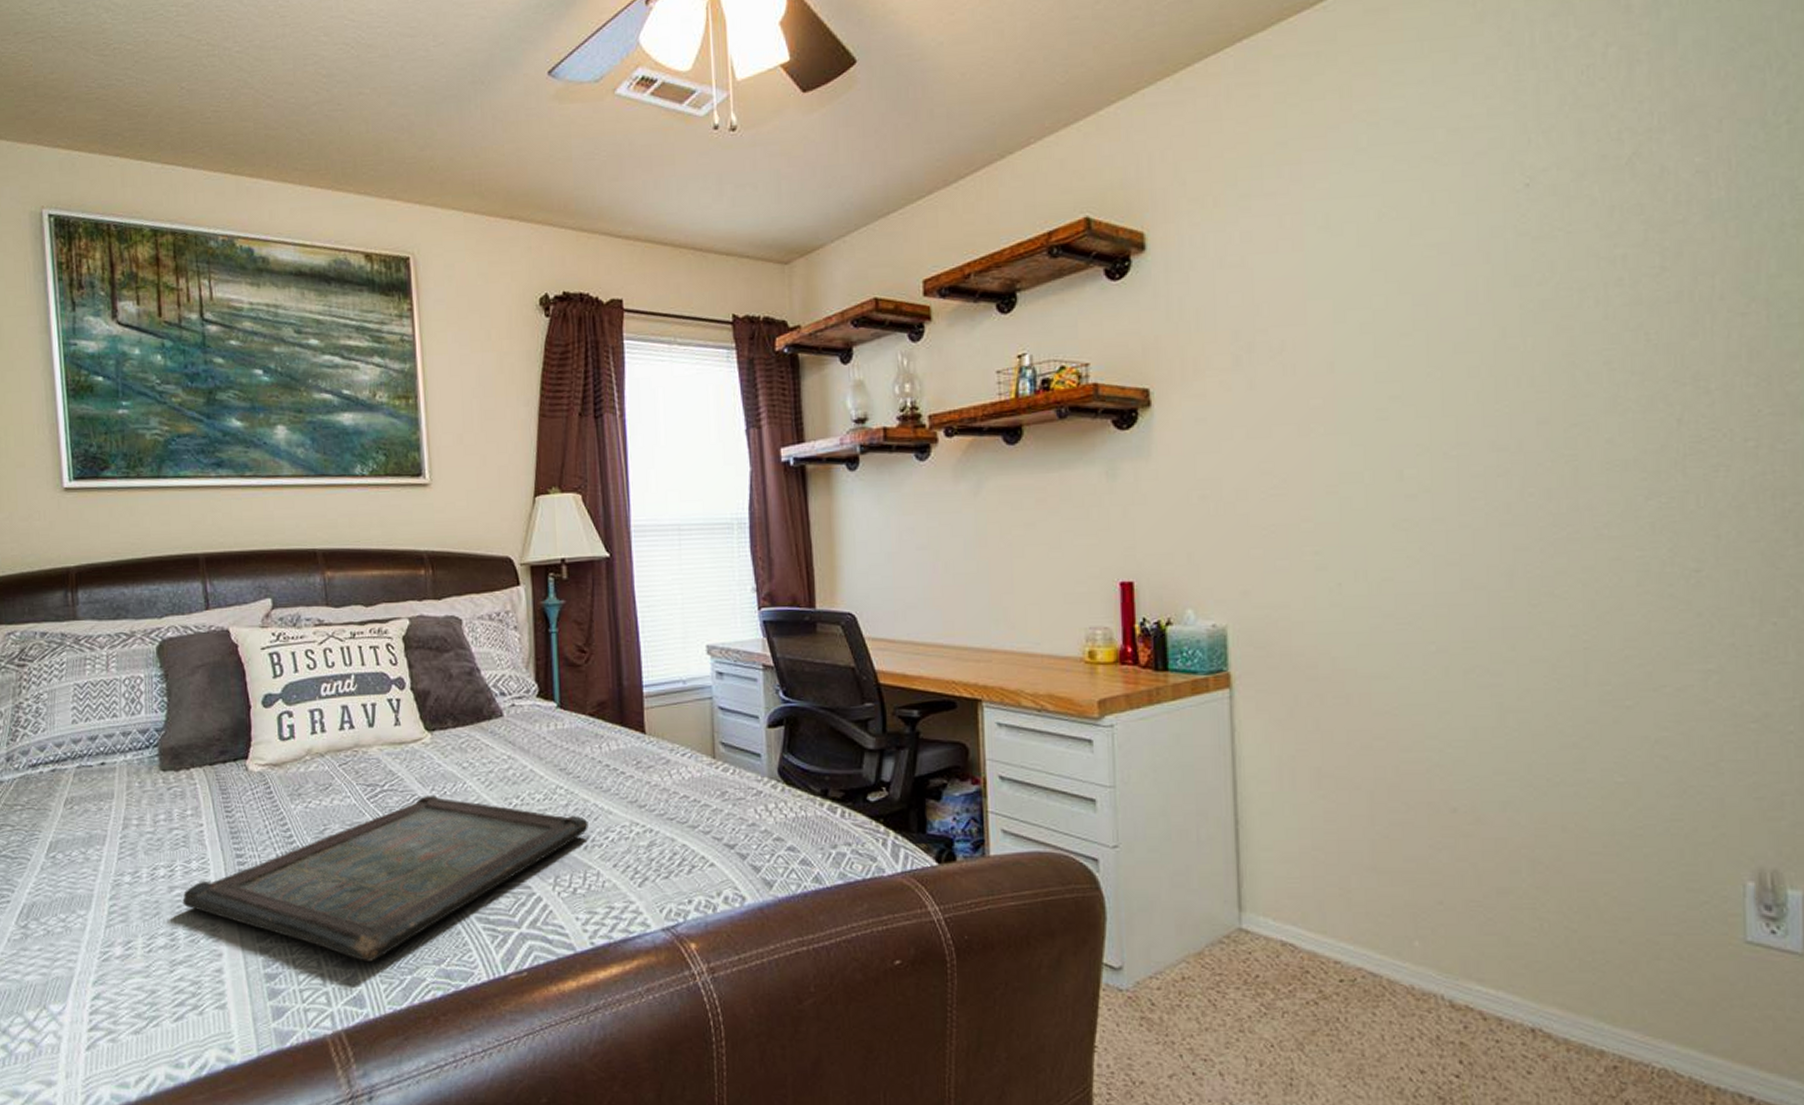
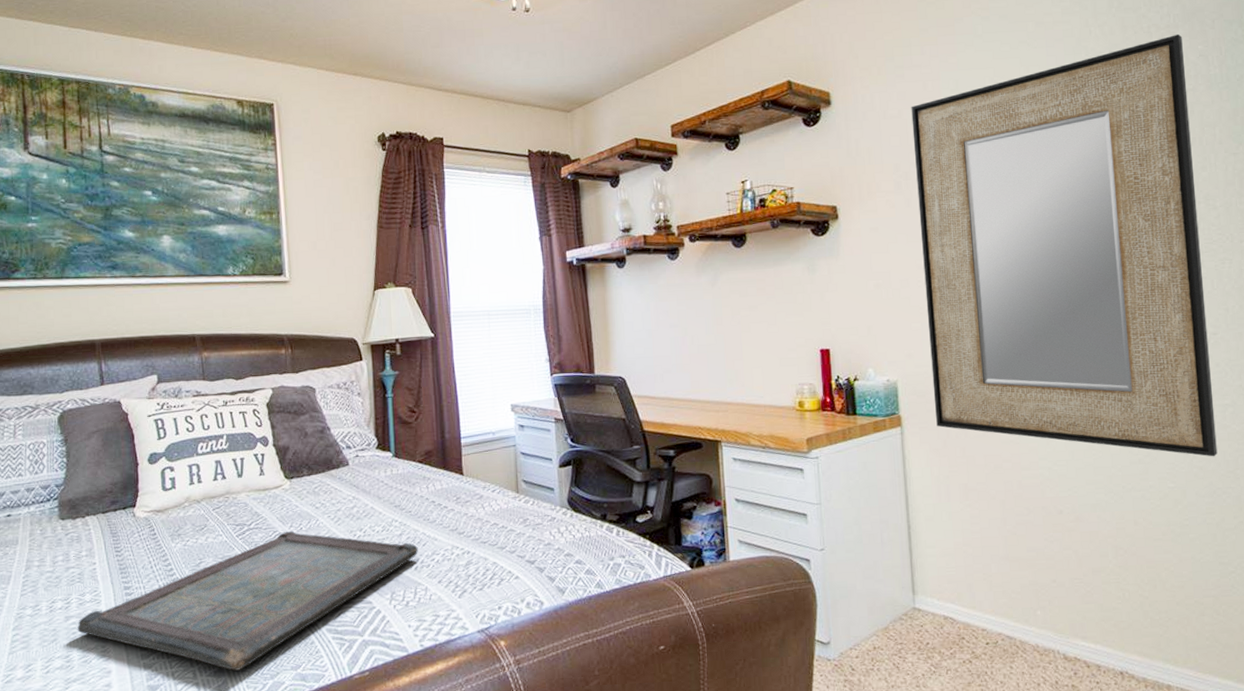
home mirror: none [1259,140,1692,743] -> present [911,33,1218,457]

